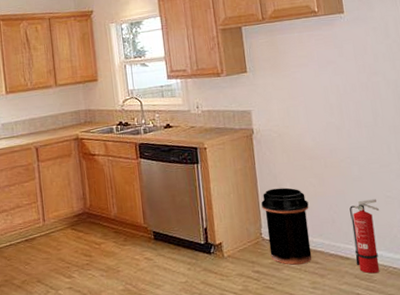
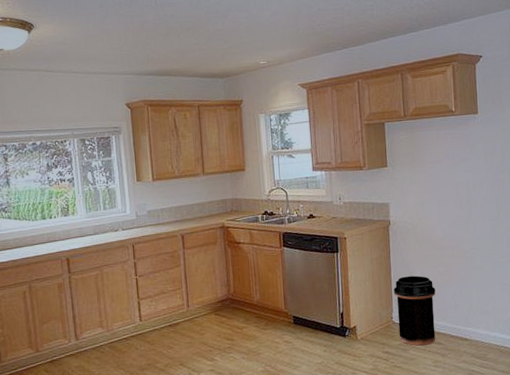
fire extinguisher: present [349,199,380,274] -> none [471,286,497,353]

